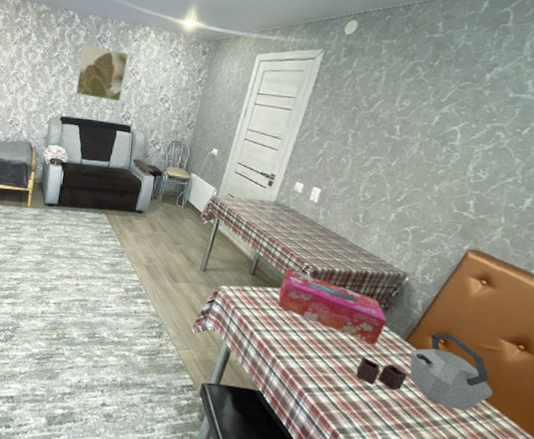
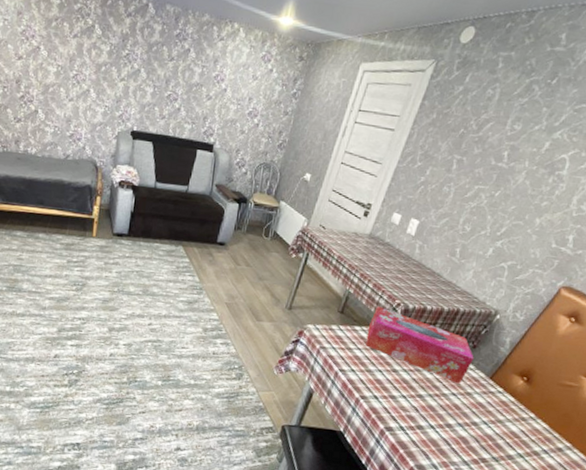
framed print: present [75,44,129,102] -> none [148,41,213,115]
kettle: present [356,332,494,411] -> none [438,370,568,445]

